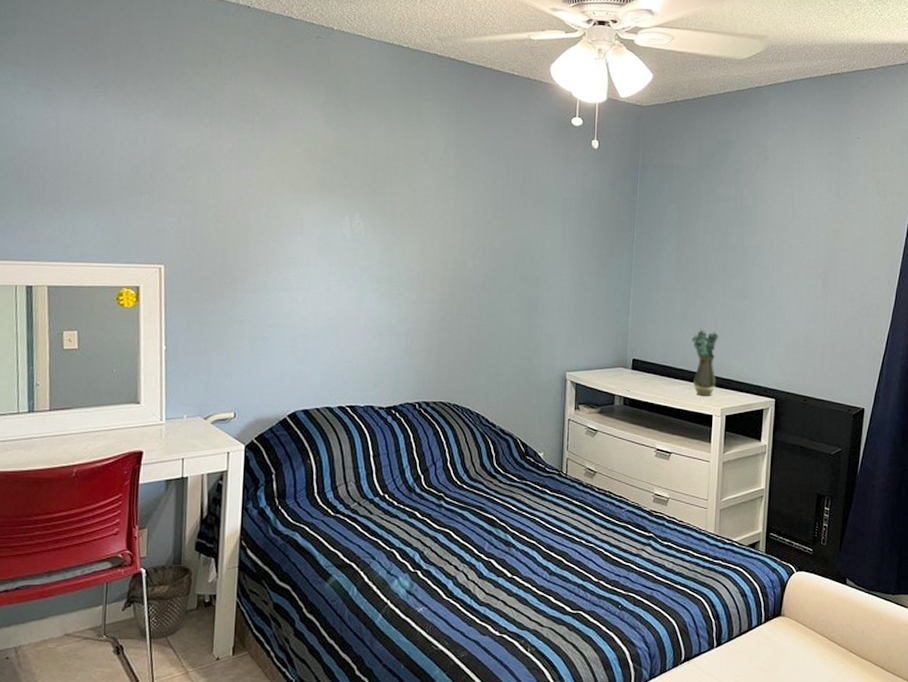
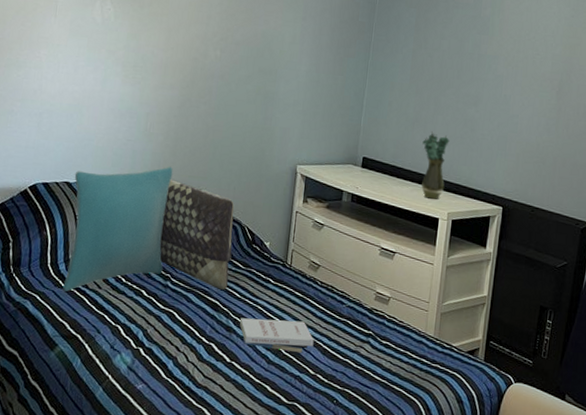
pillow: none [332,382,439,520] -> present [63,166,173,292]
cushion: none [430,395,506,505] -> present [159,178,235,290]
books: none [518,529,595,562] -> present [239,318,314,354]

